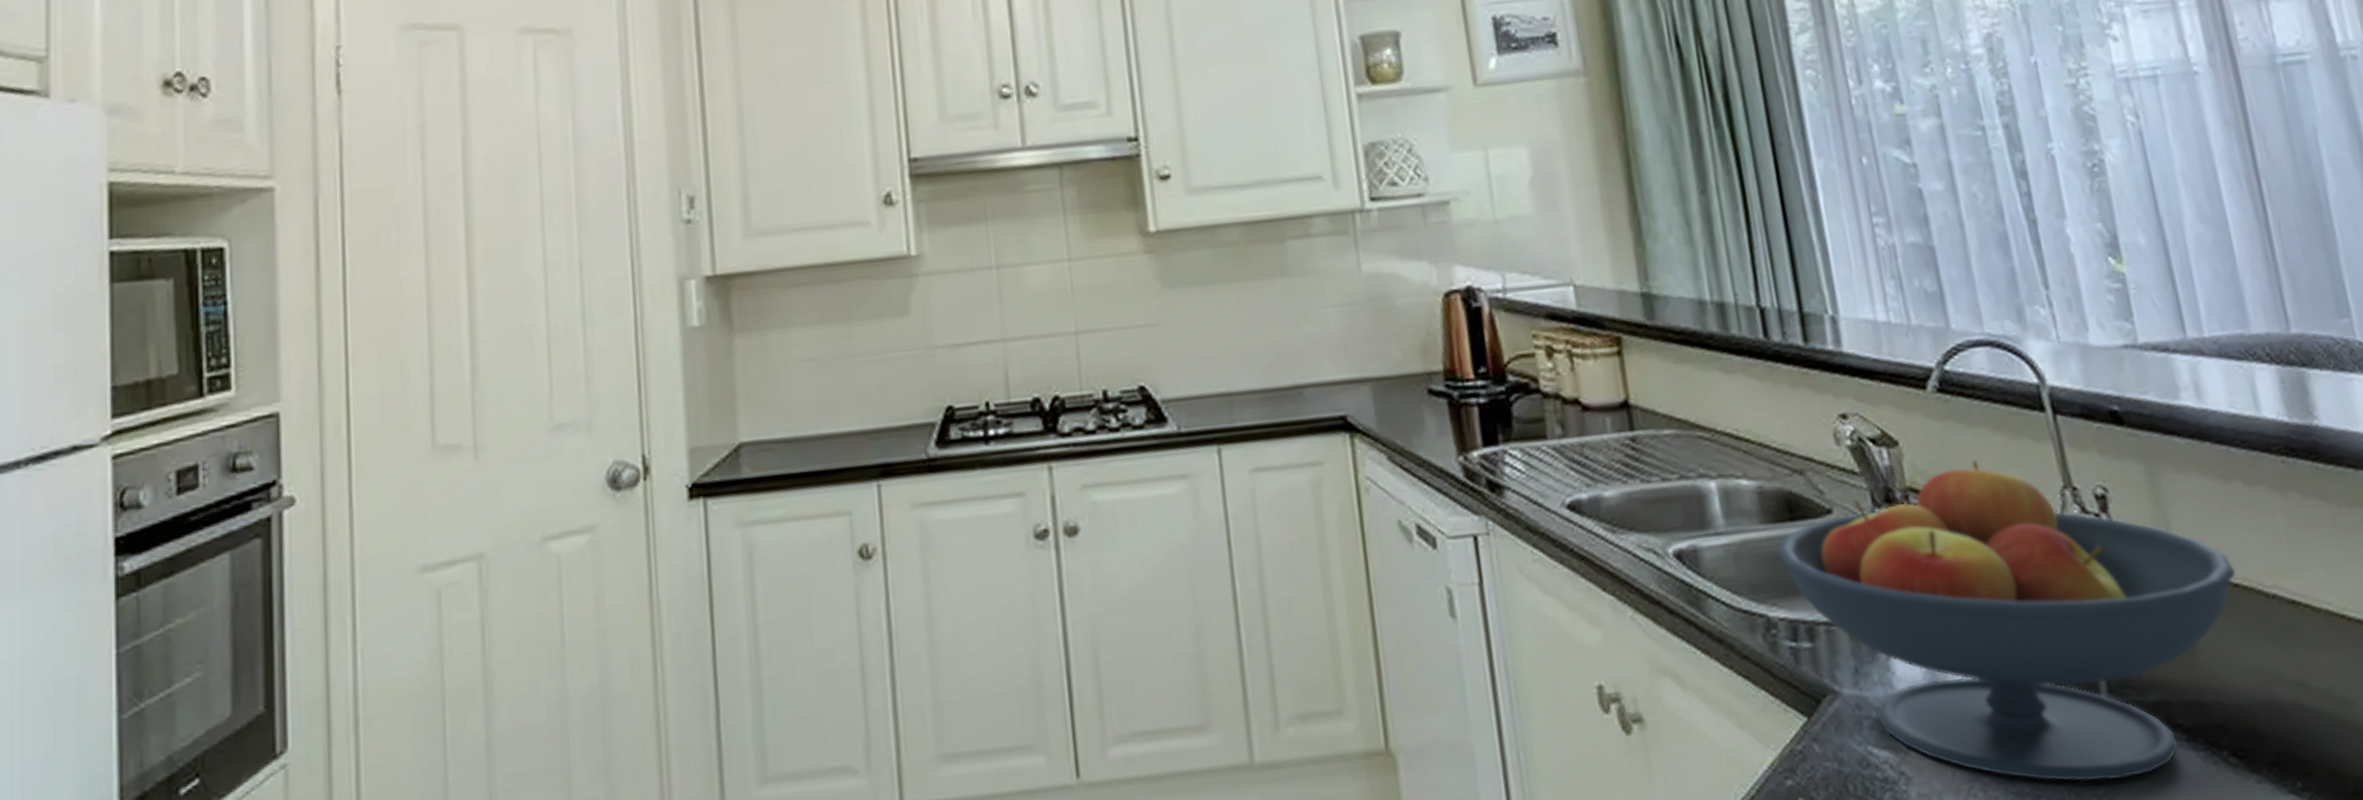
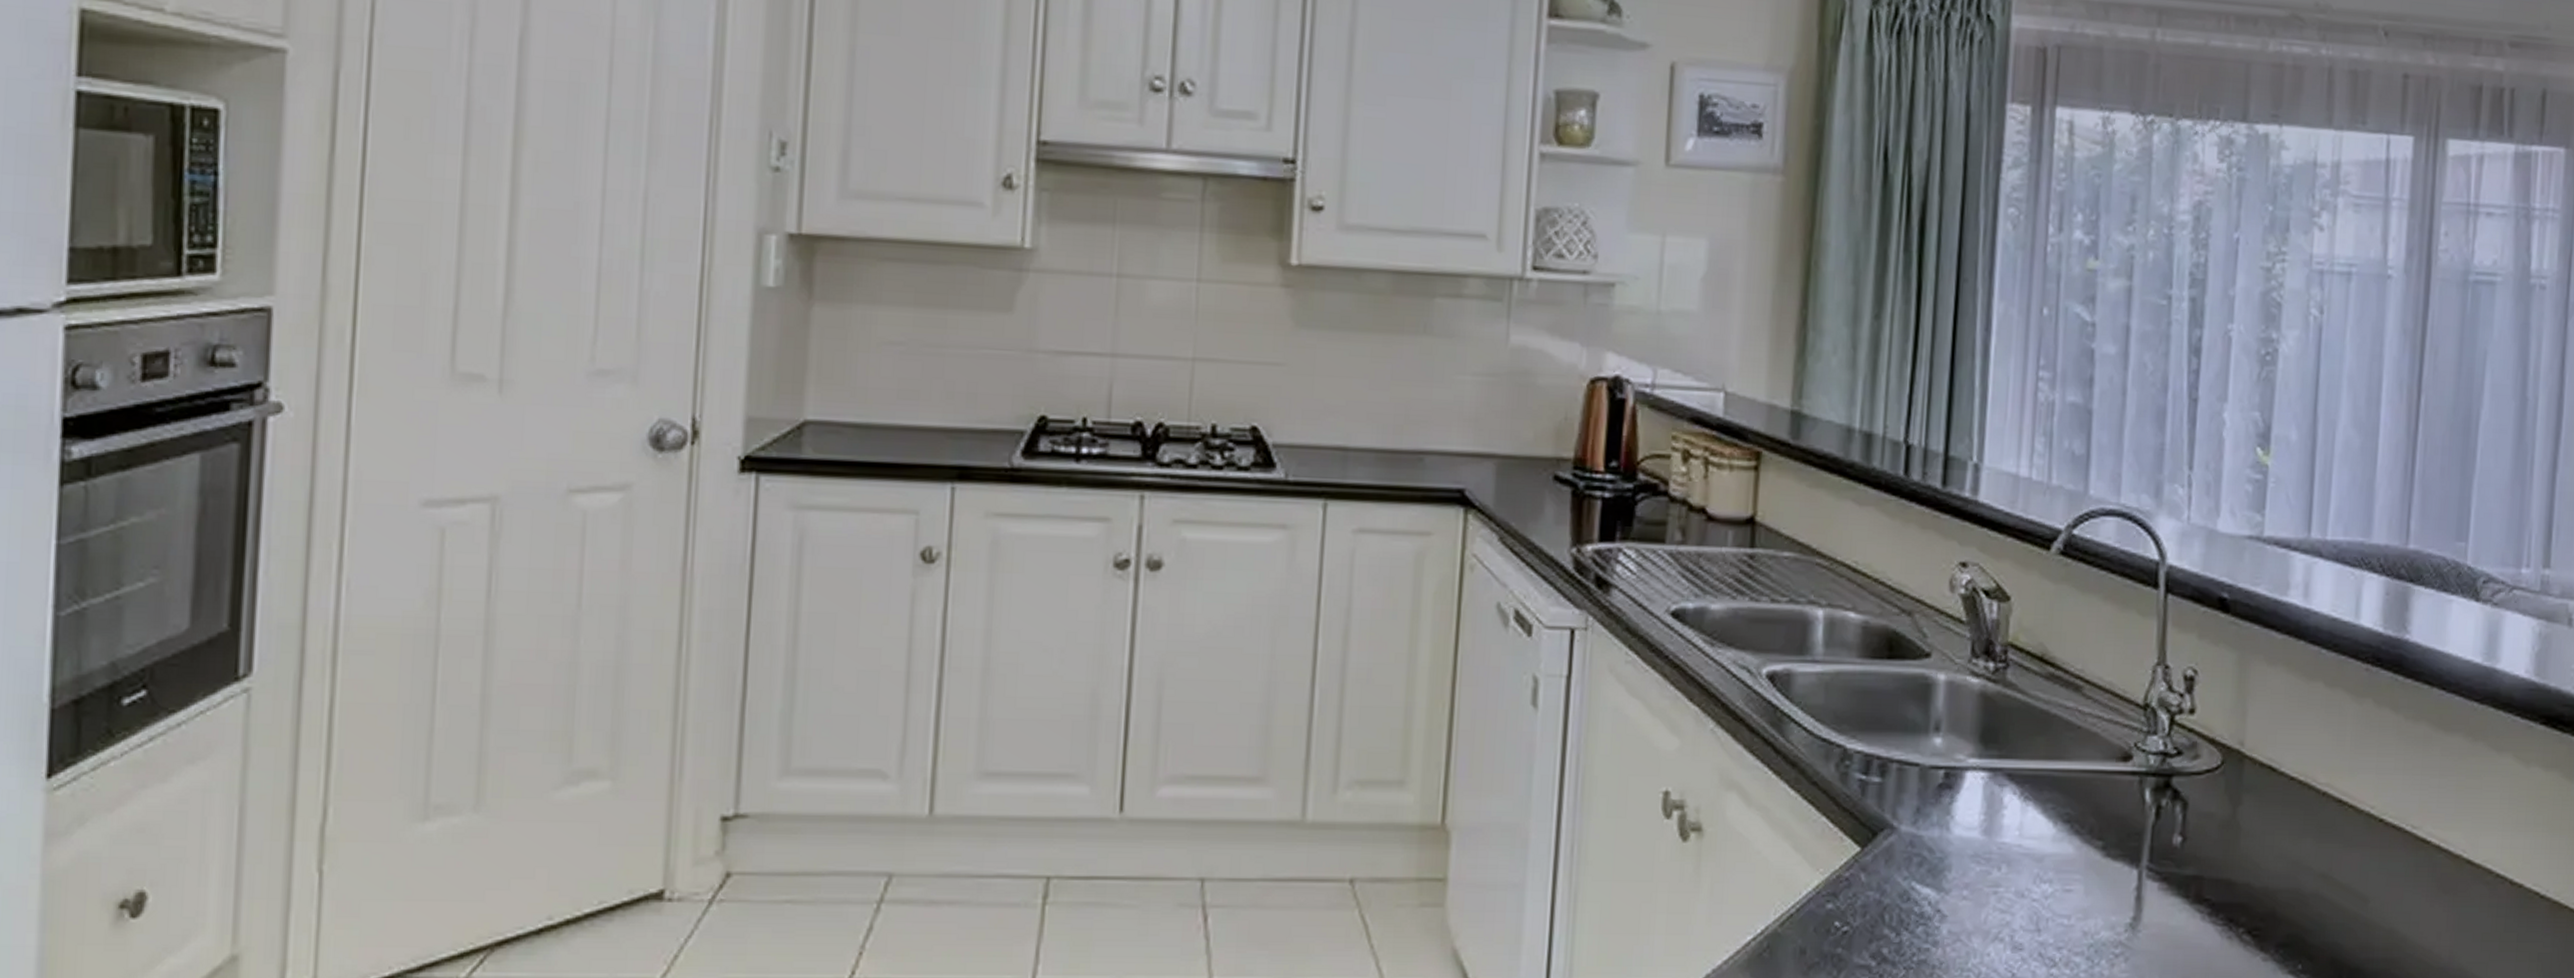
fruit bowl: present [1776,460,2236,782] -> none [1867,626,2296,942]

